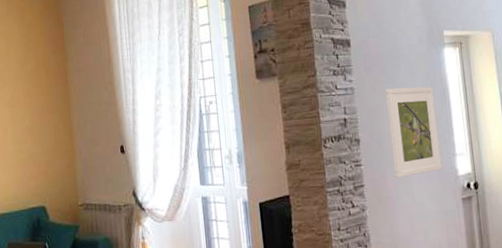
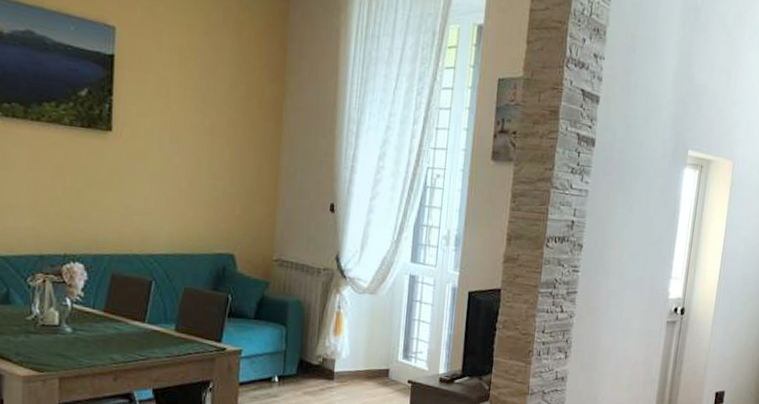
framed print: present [385,86,442,179] -> none [609,198,666,292]

